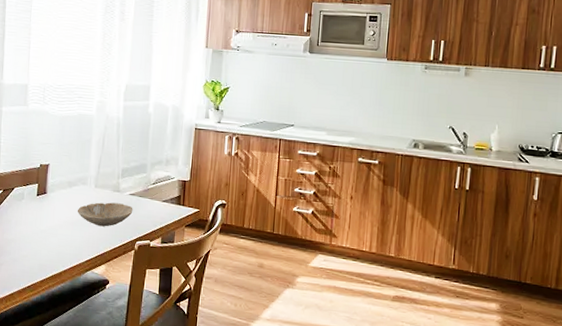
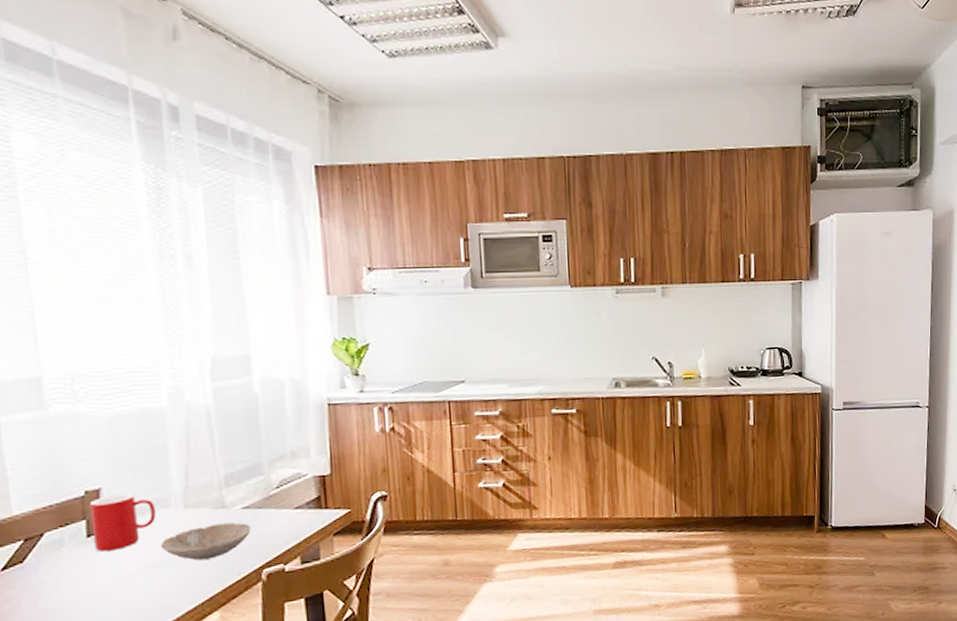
cup: none [40,170,79,208] -> present [89,493,157,552]

